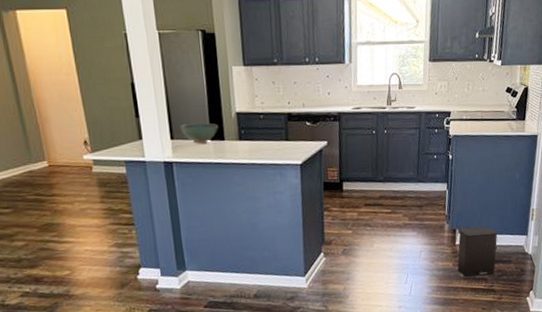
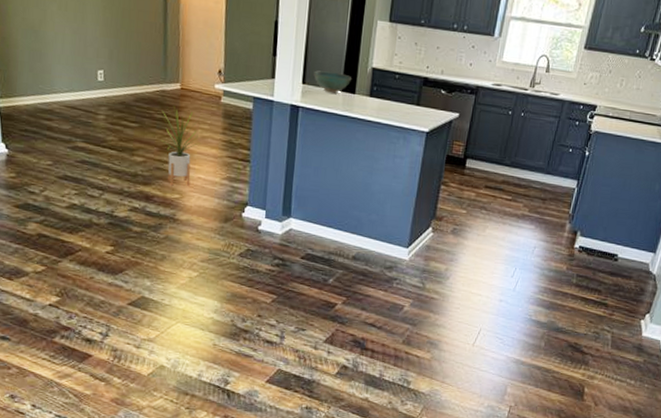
house plant: none [33,185,82,263] -> present [160,107,202,186]
pedal bin: present [457,226,498,277] -> none [571,231,623,288]

